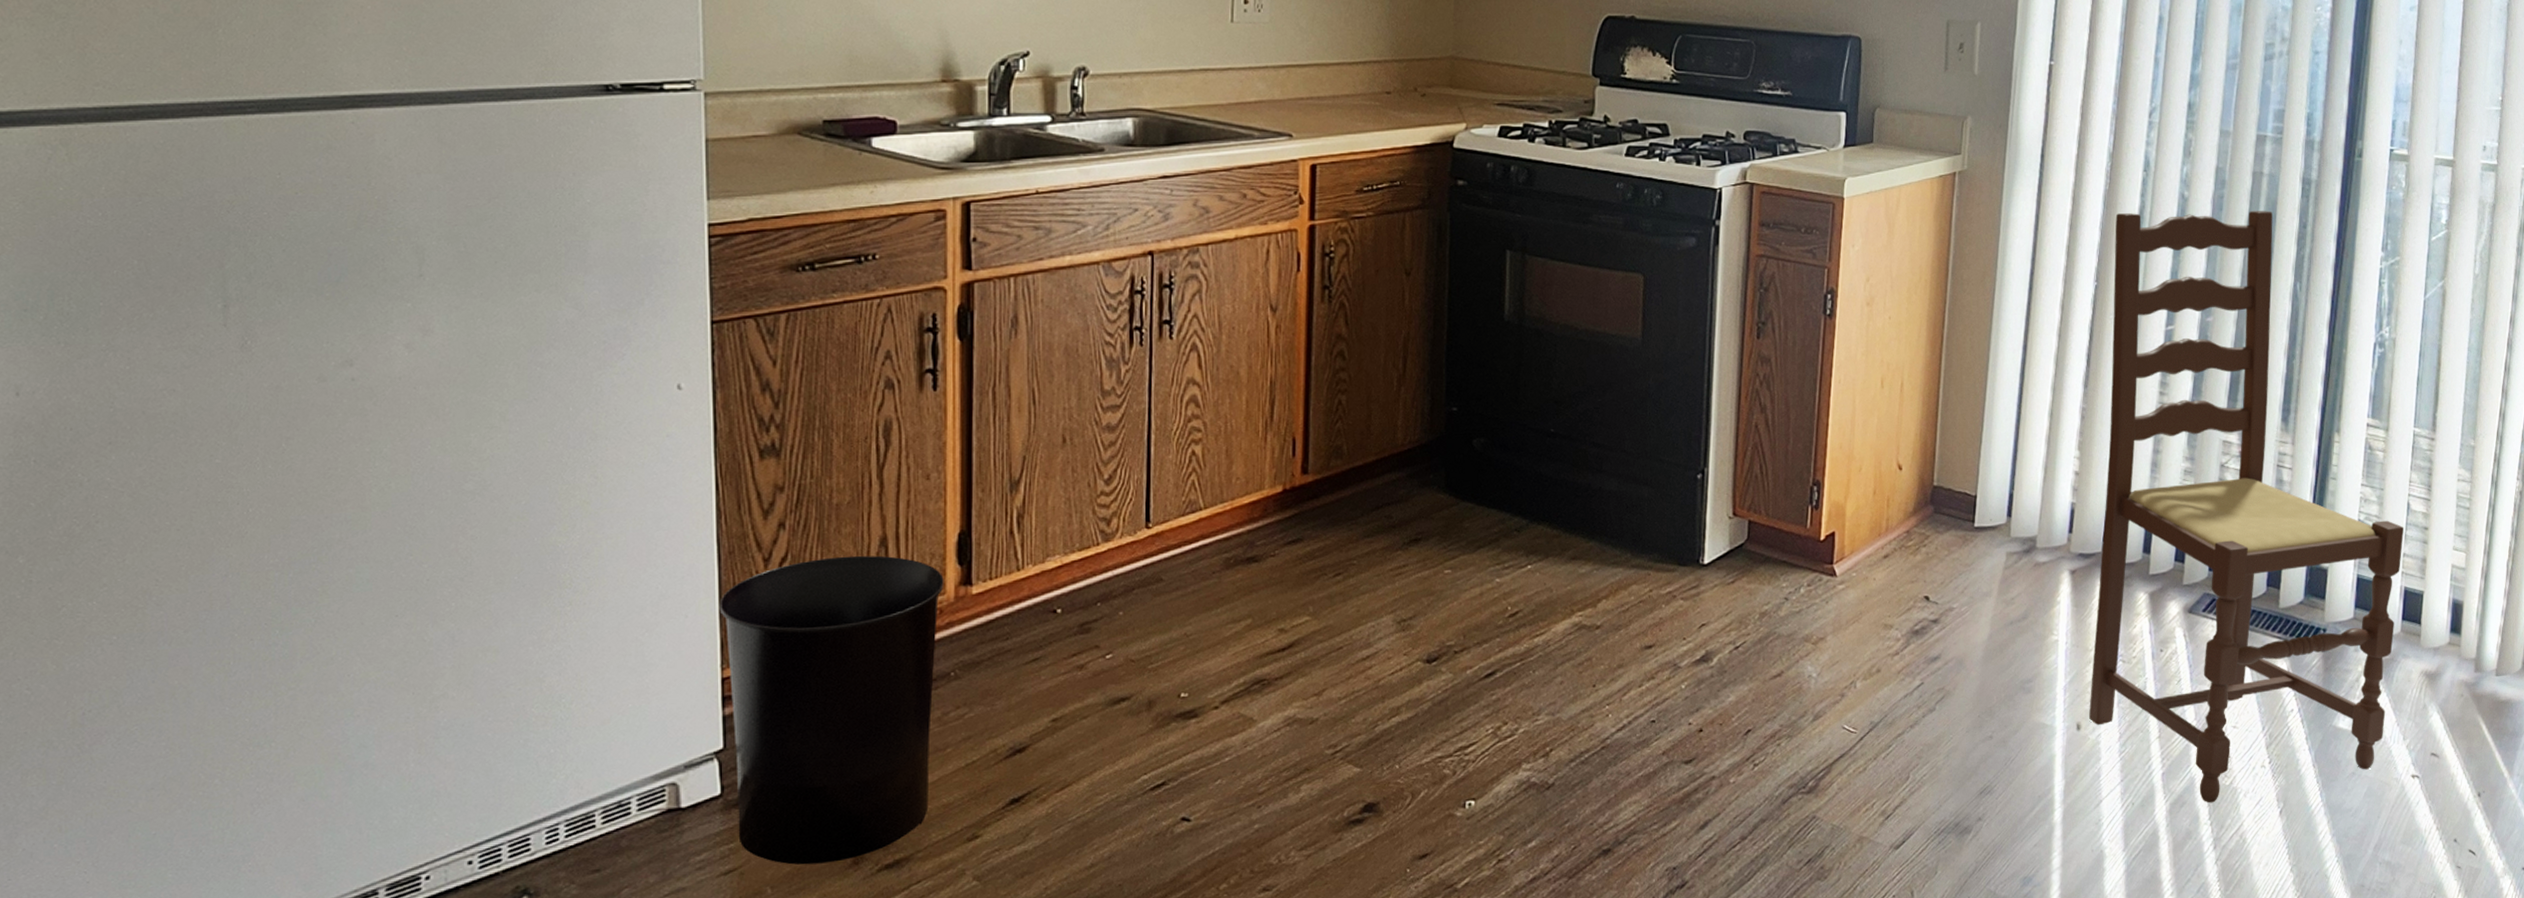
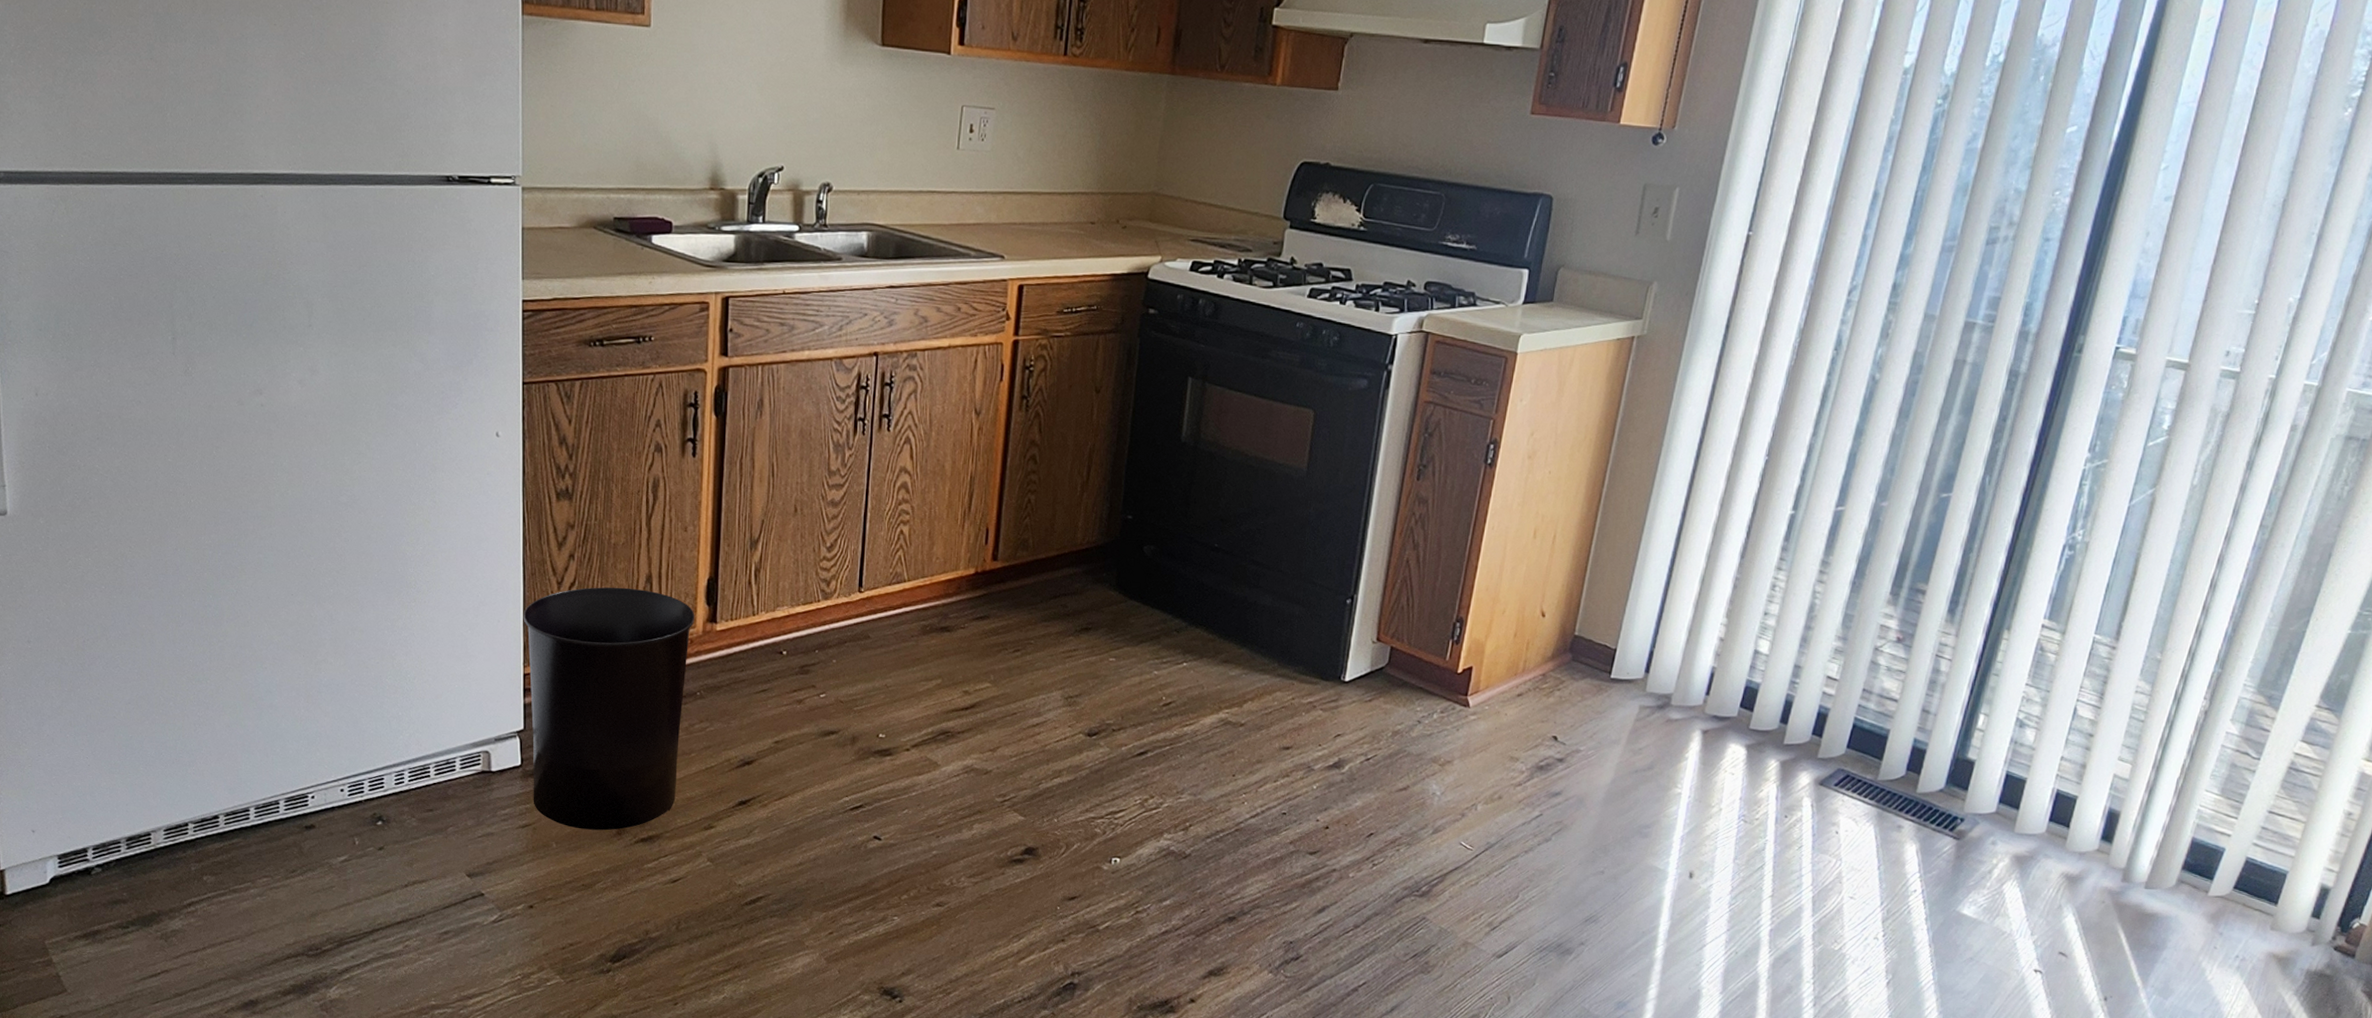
dining chair: present [2088,211,2405,803] -> none [1702,390,2067,964]

